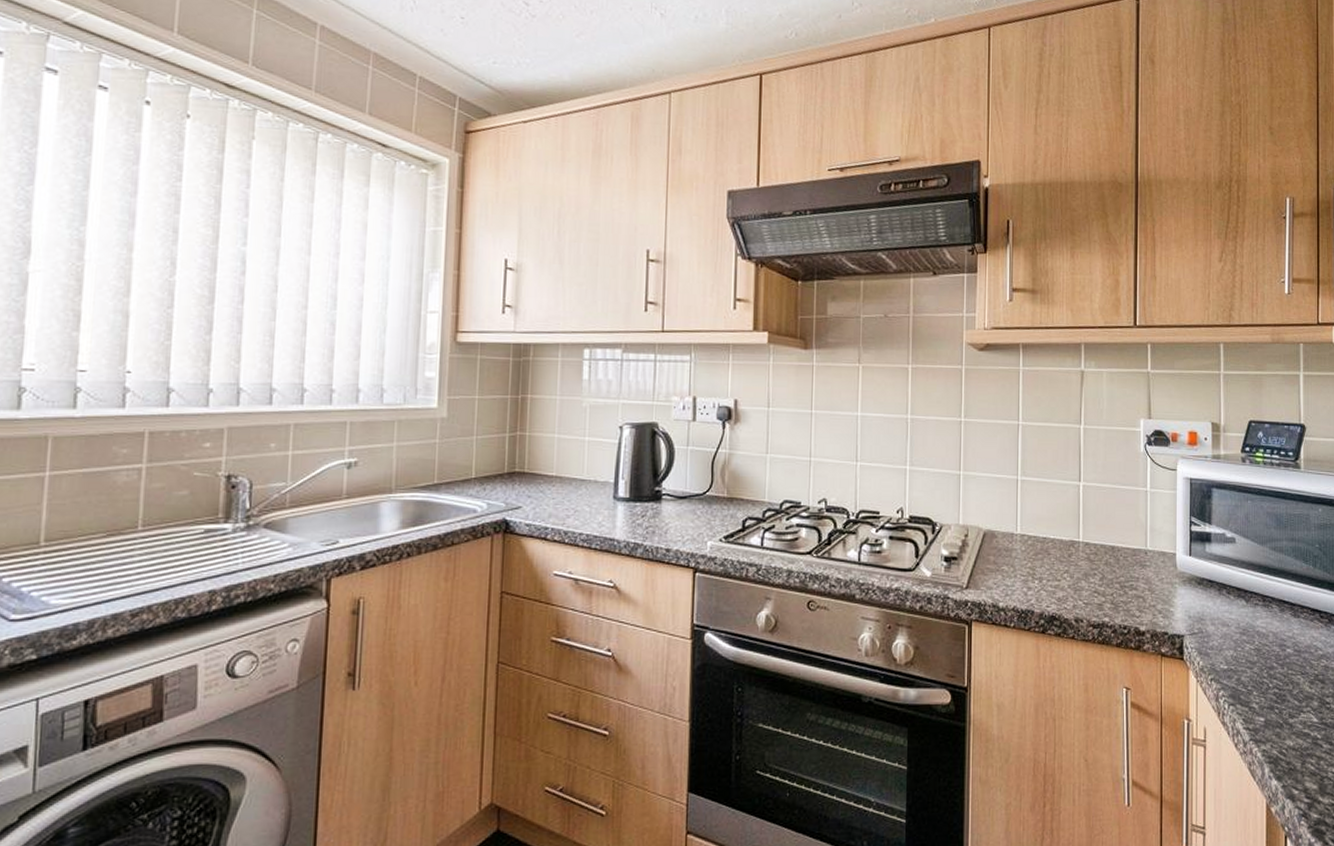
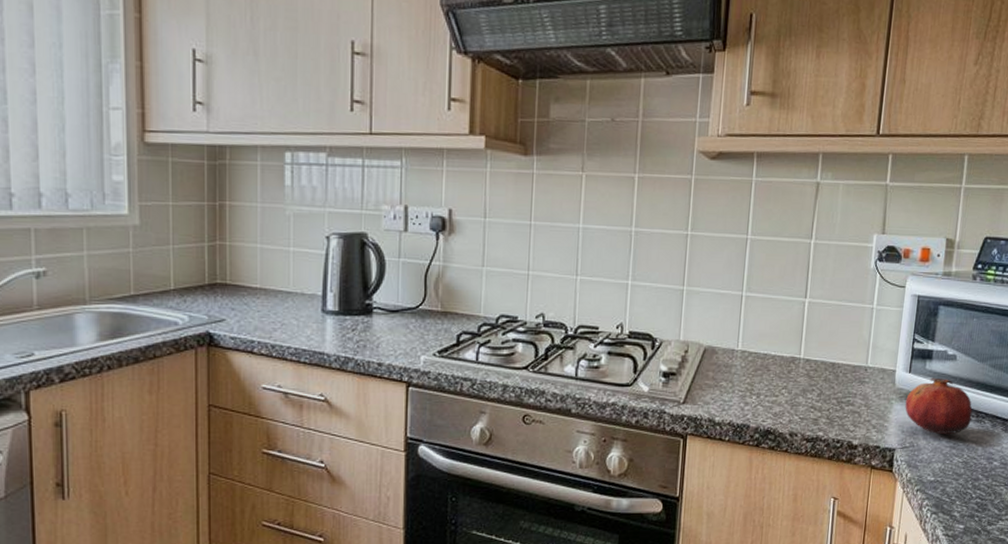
fruit: none [1189,561,1258,620] -> present [905,377,973,435]

